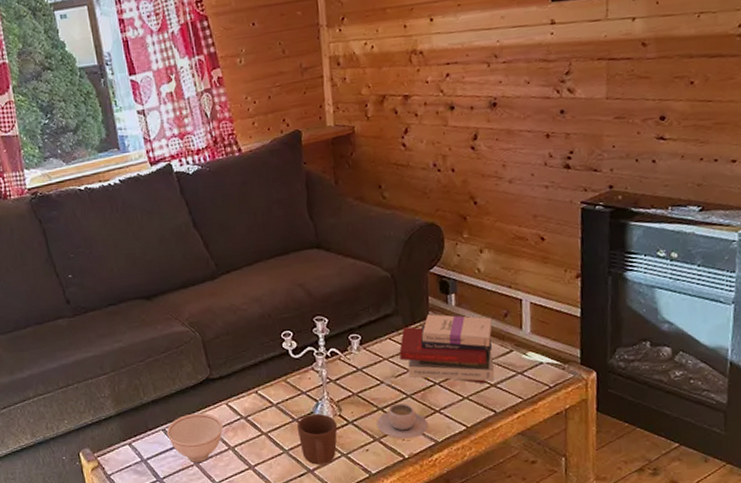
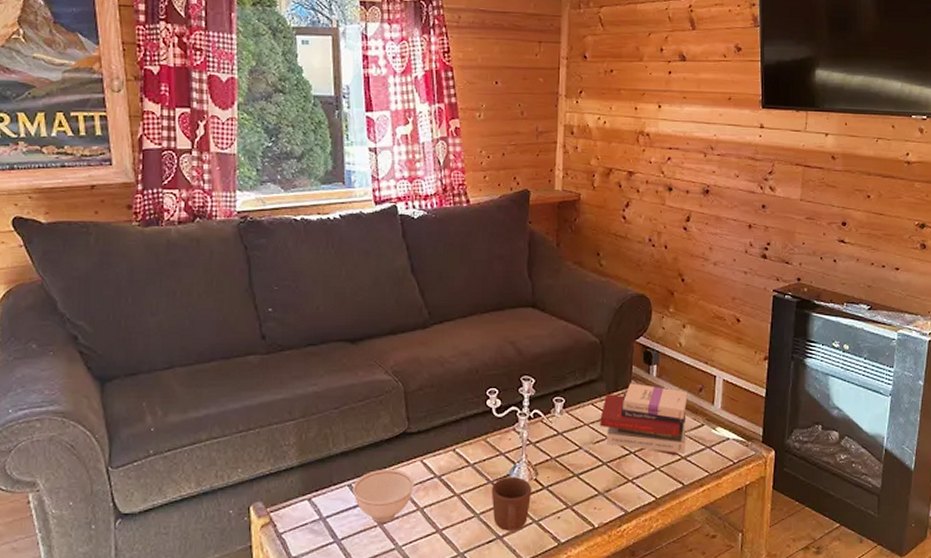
teacup: present [376,403,428,439] -> none [571,470,619,508]

